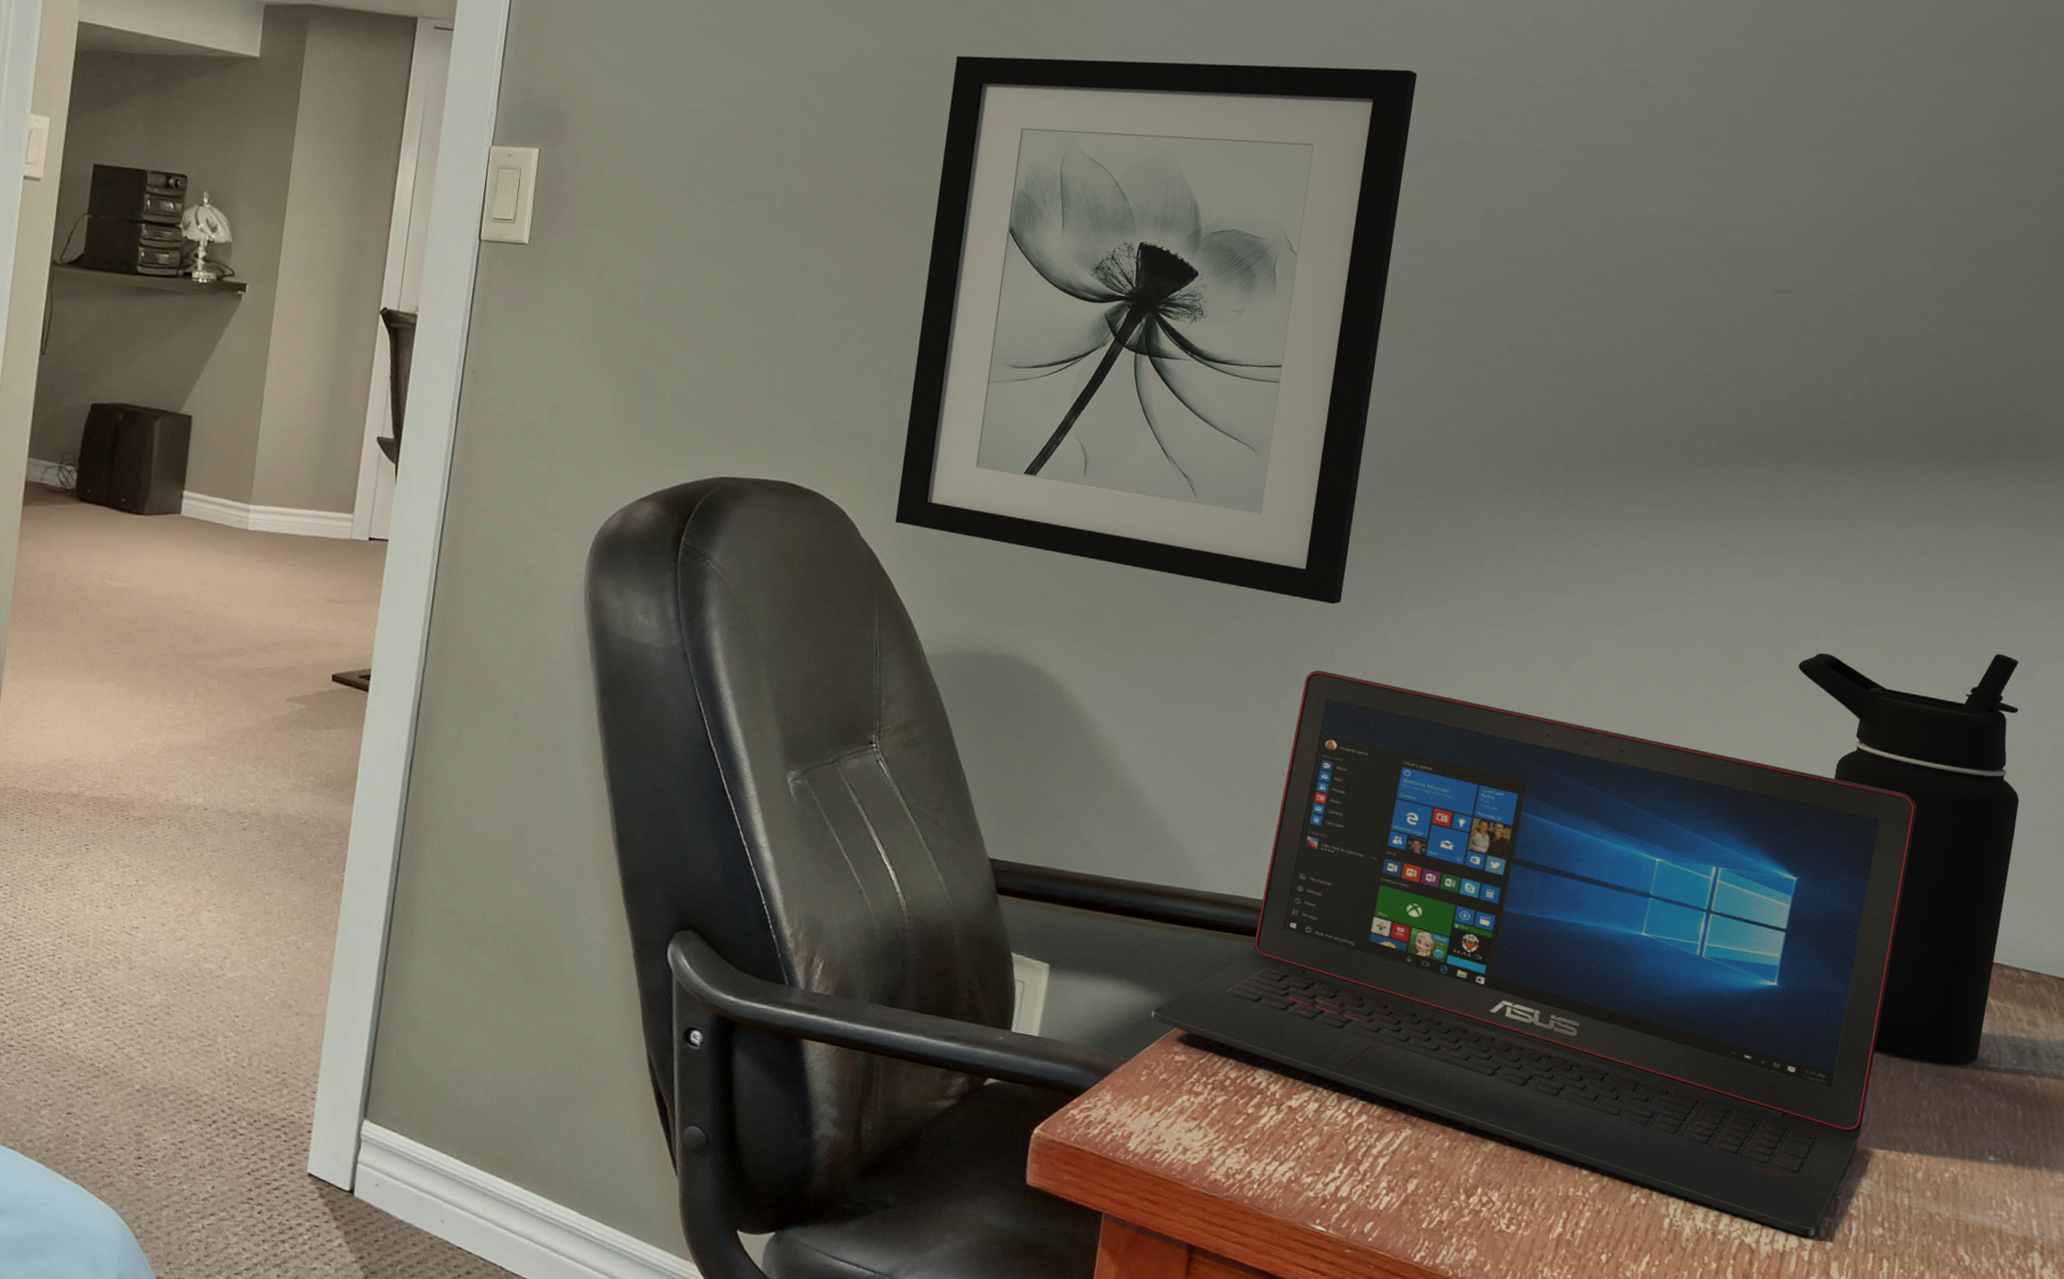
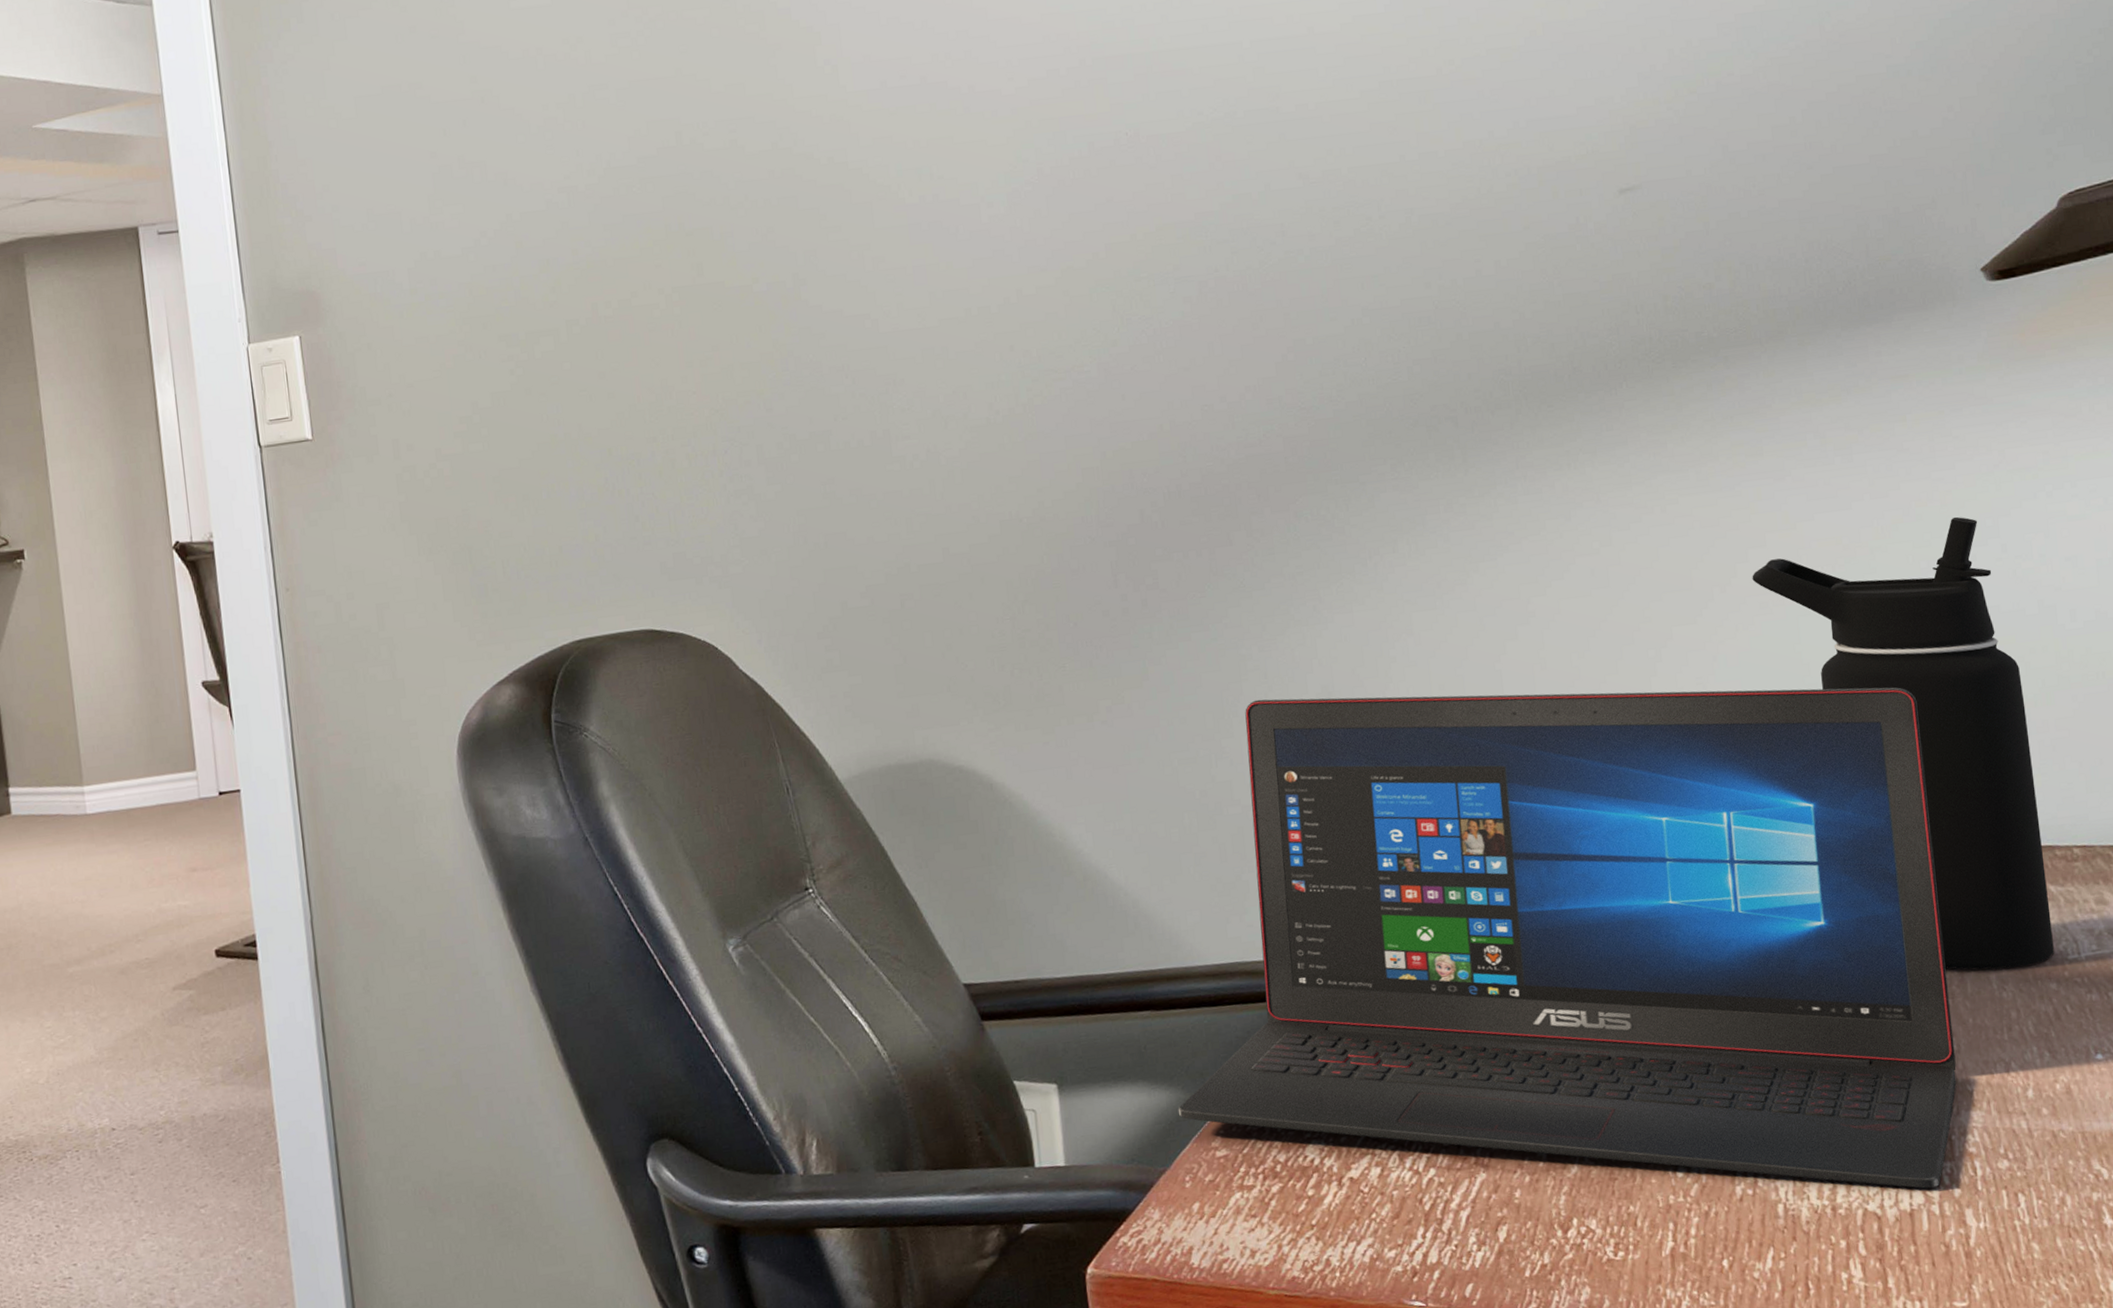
wall art: present [895,55,1418,605] -> none [711,48,1261,647]

